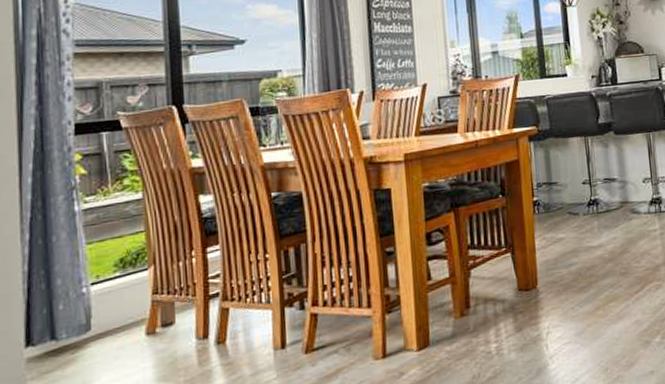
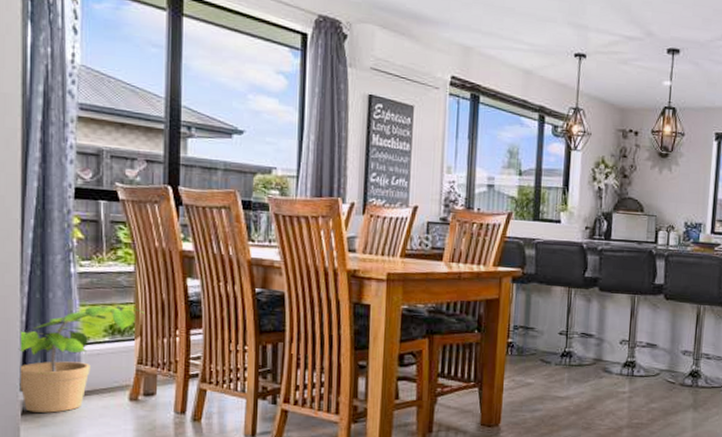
potted plant: none [21,234,157,369] -> present [18,304,145,413]

